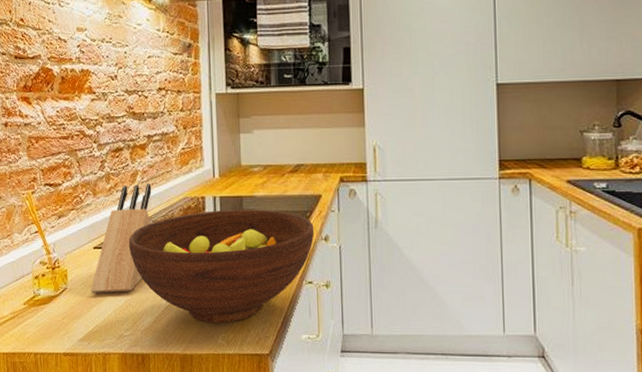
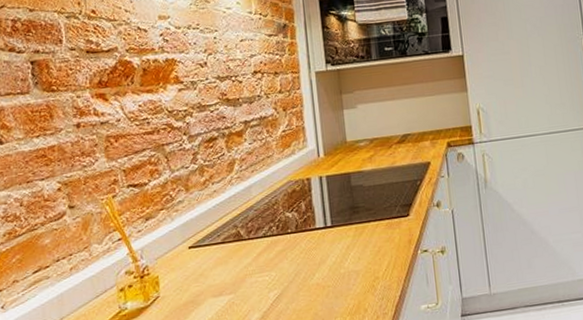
knife block: present [91,183,152,293] -> none [187,171,254,297]
fruit bowl: present [128,209,315,324] -> none [228,182,426,310]

